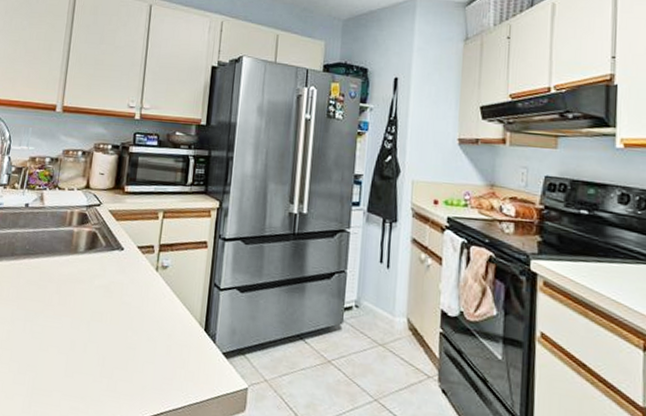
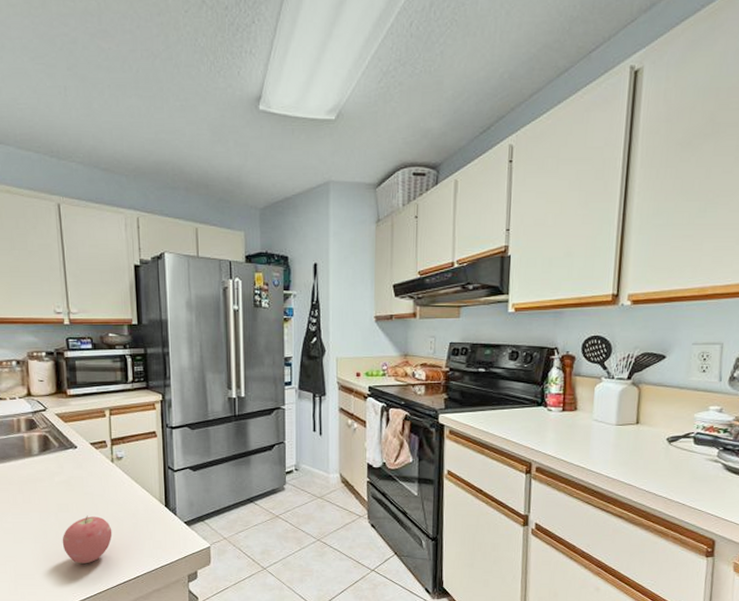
apple: none [88,328,143,388] -> present [62,515,113,564]

